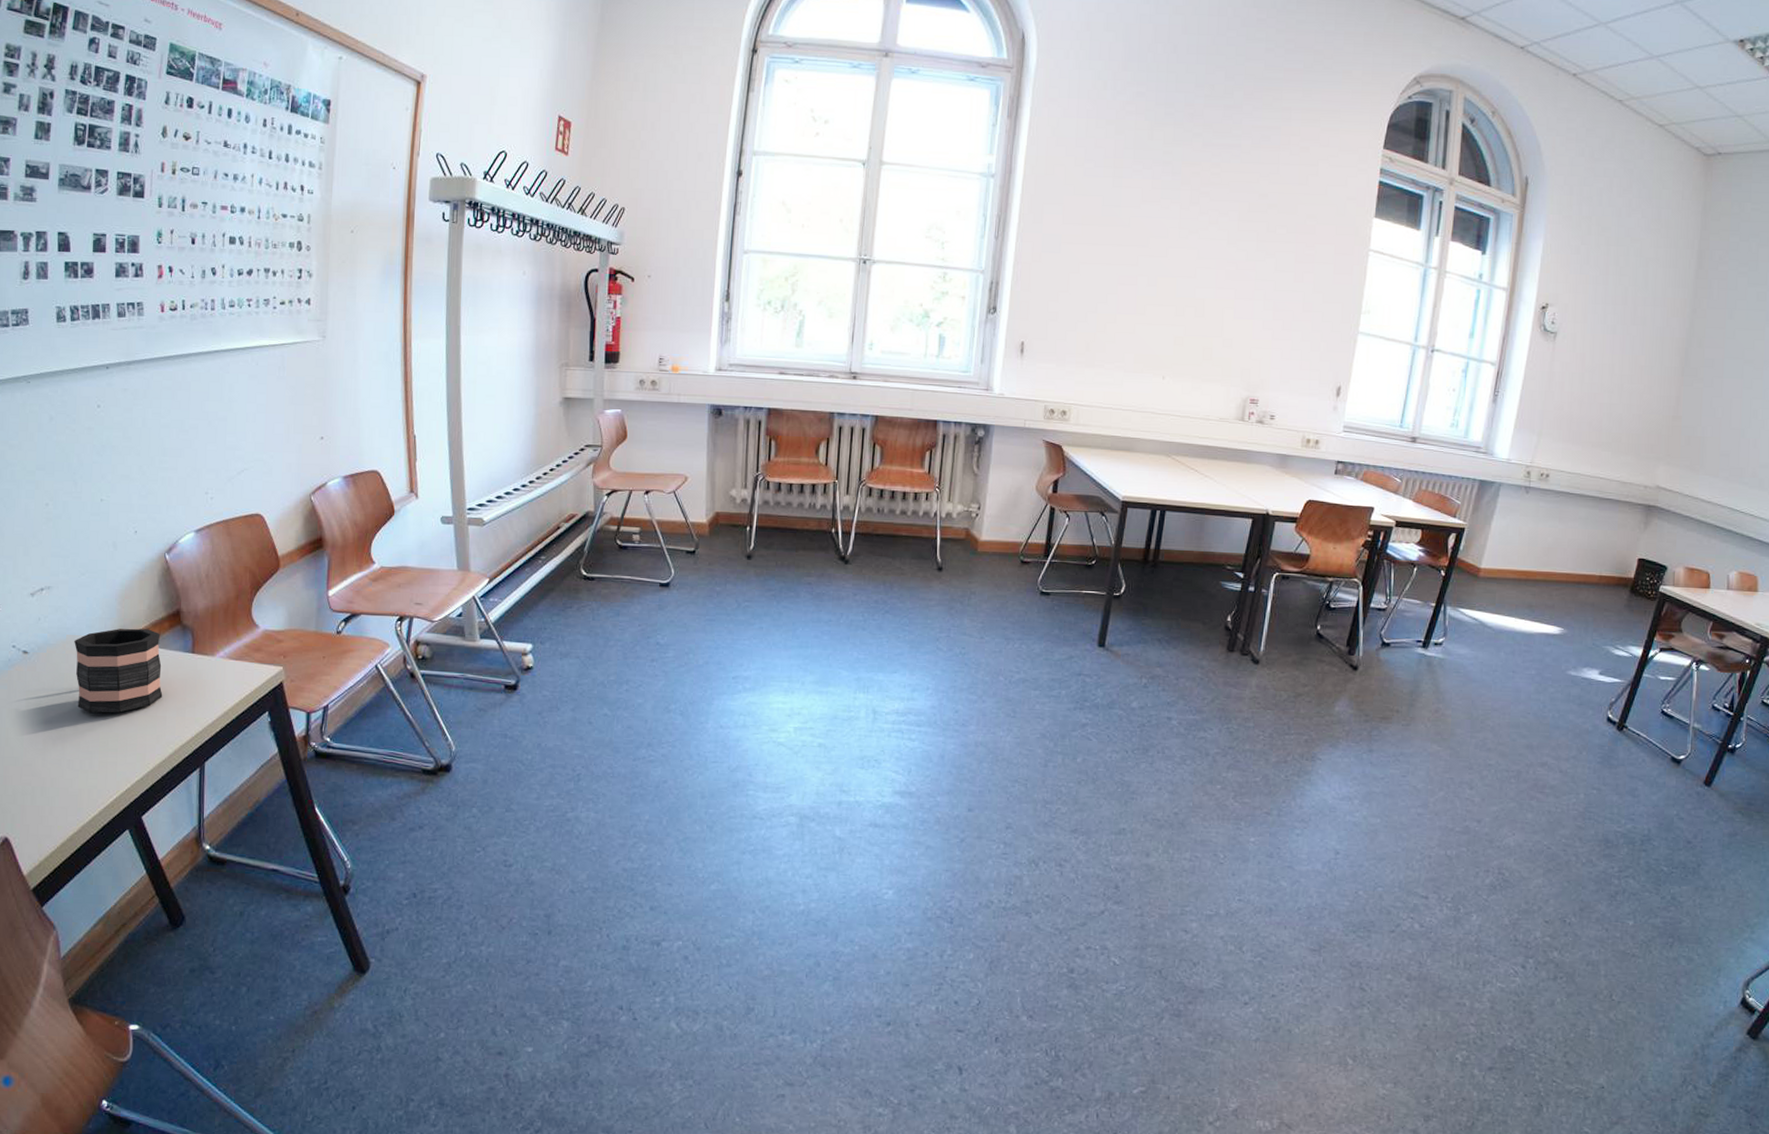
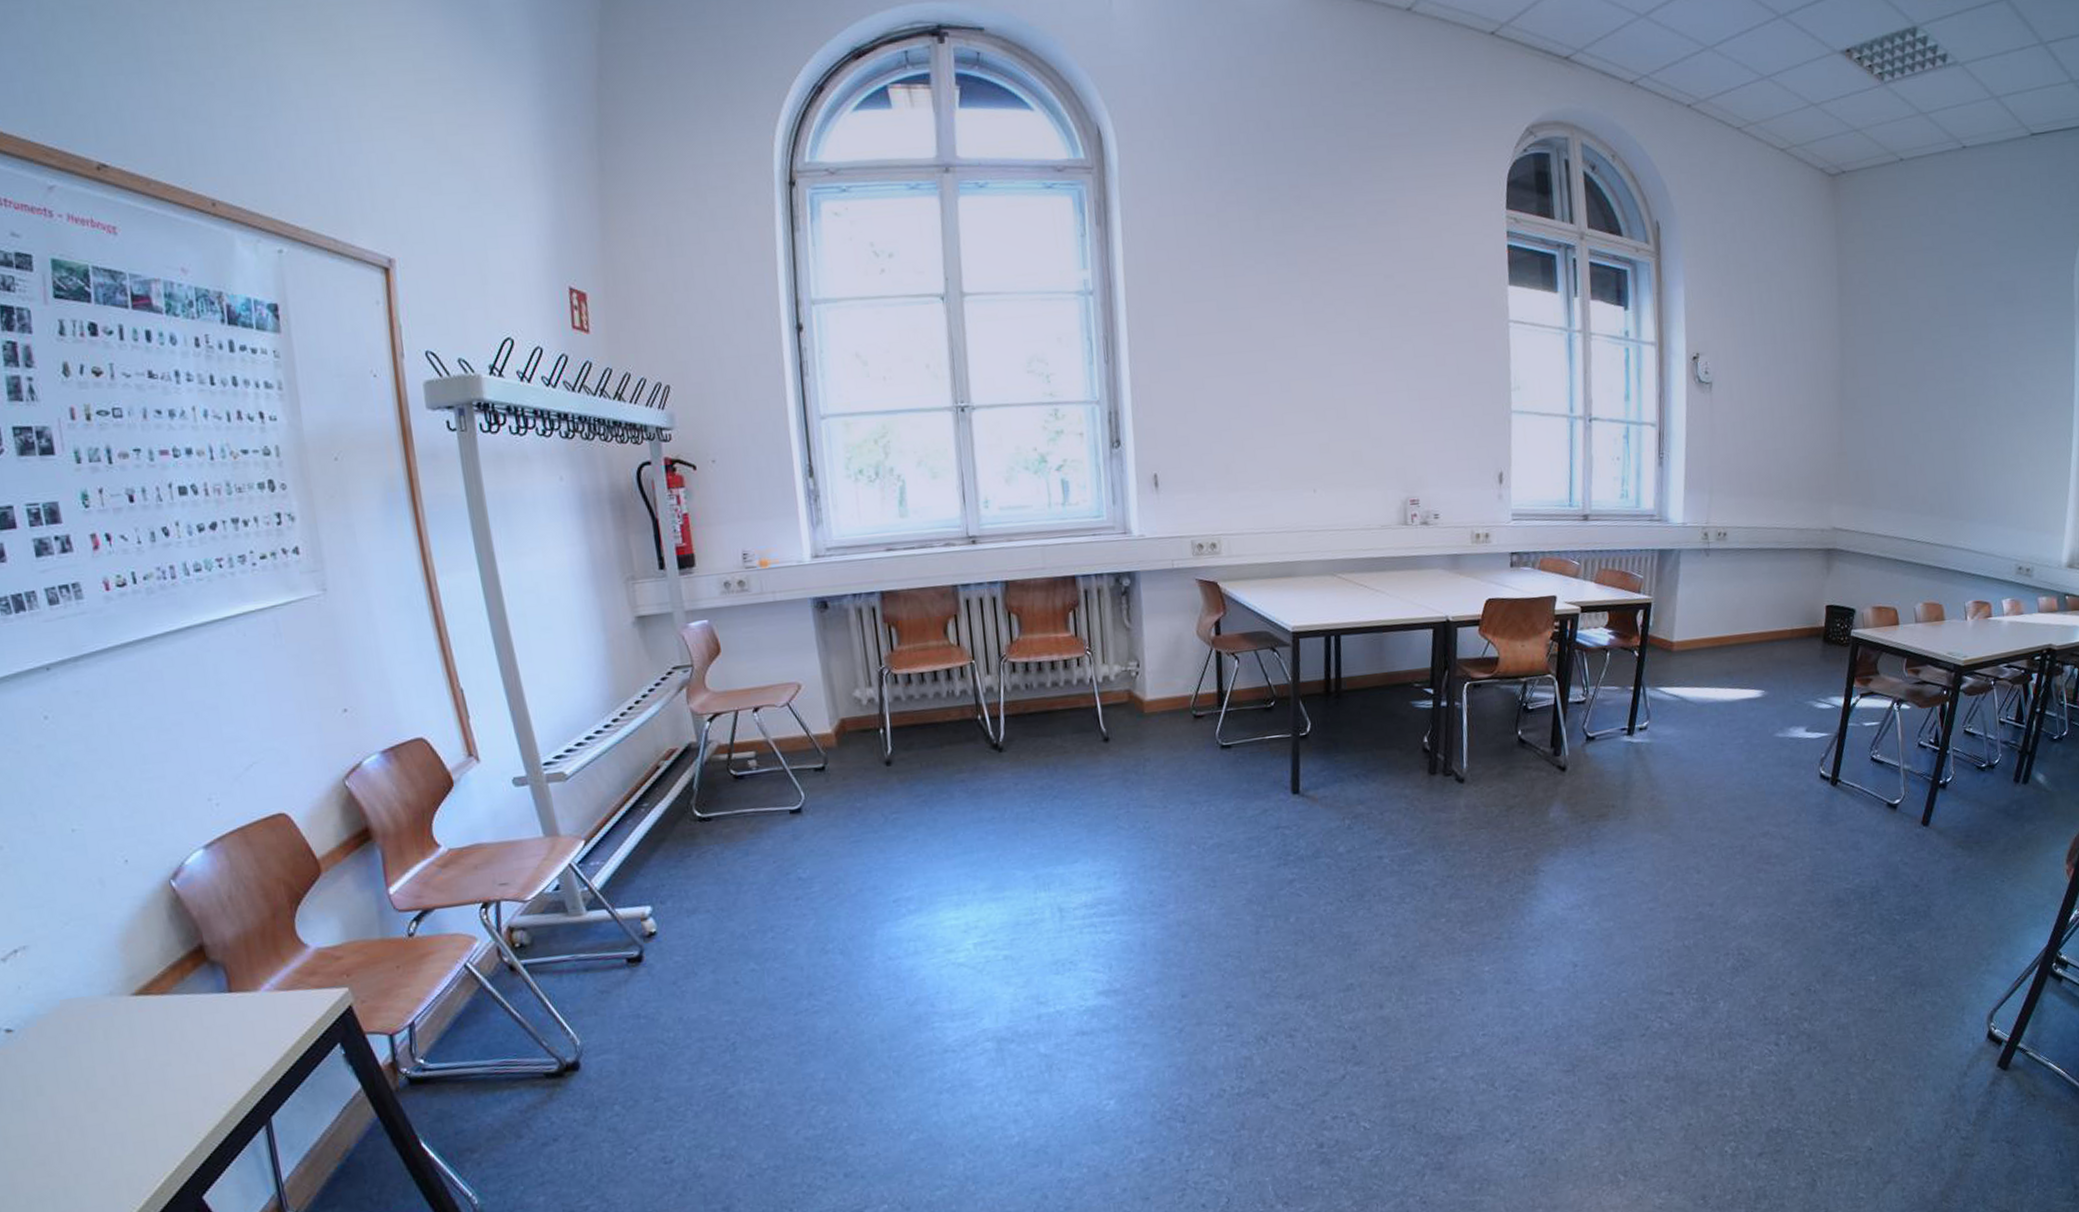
mug: present [74,628,163,714] -> none [71,974,201,1088]

